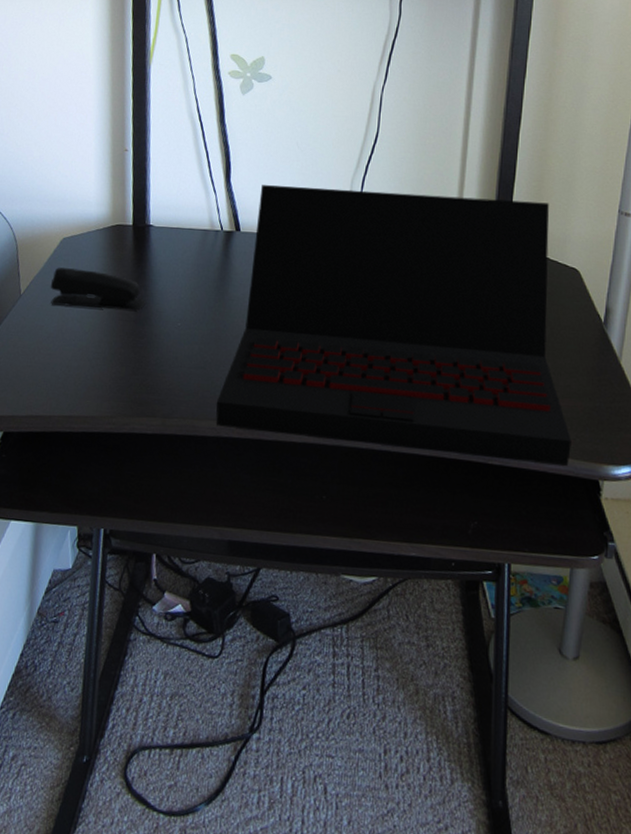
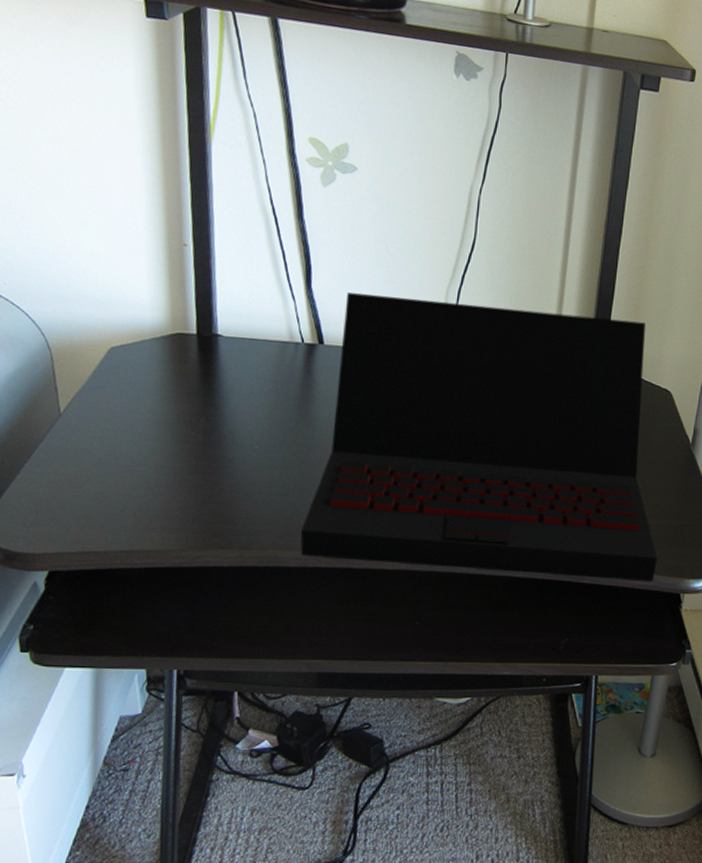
stapler: present [50,267,146,310] -> none [97,382,216,432]

